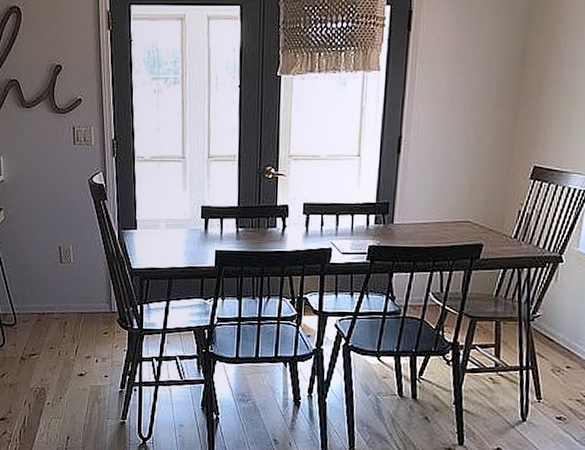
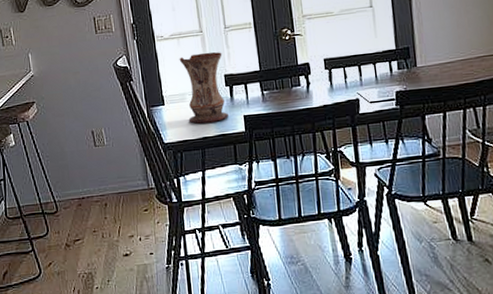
vase: none [157,180,202,253] -> present [179,52,228,124]

